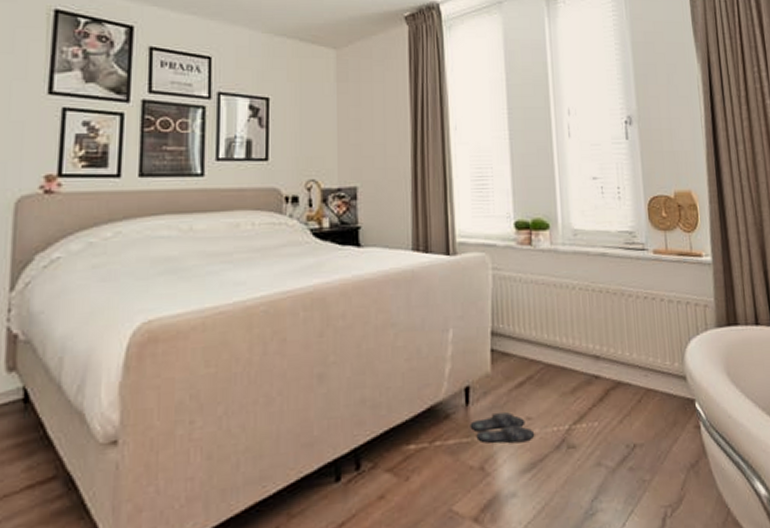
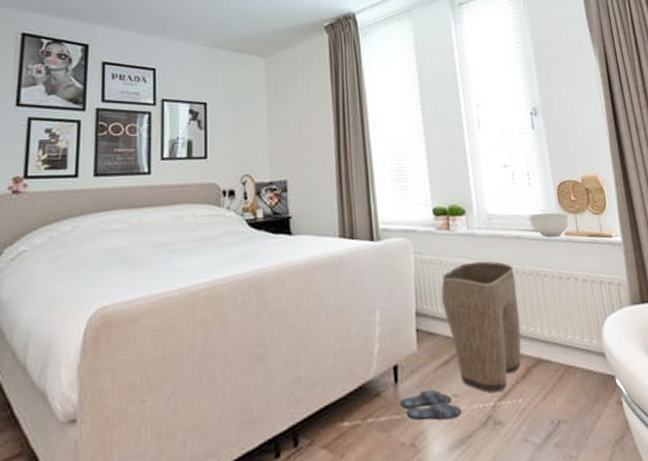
laundry basket: none [519,279,601,415] -> present [441,261,521,393]
bowl: none [615,230,658,255] -> present [528,213,569,237]

